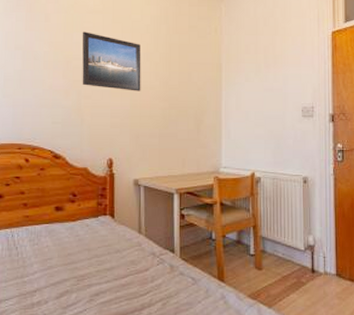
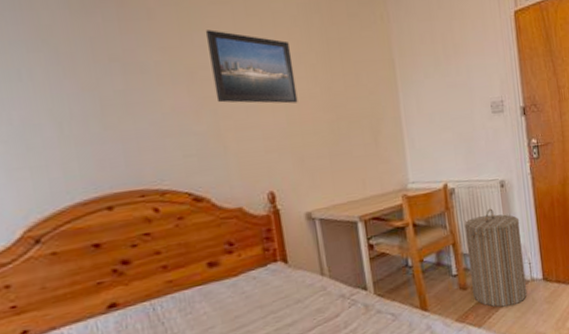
laundry hamper: none [266,200,319,293] -> present [464,208,528,308]

